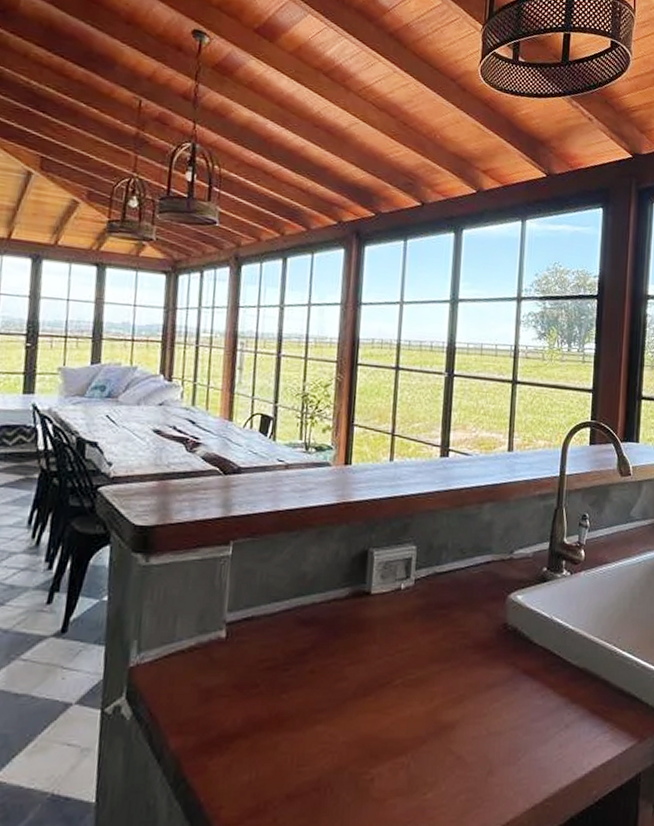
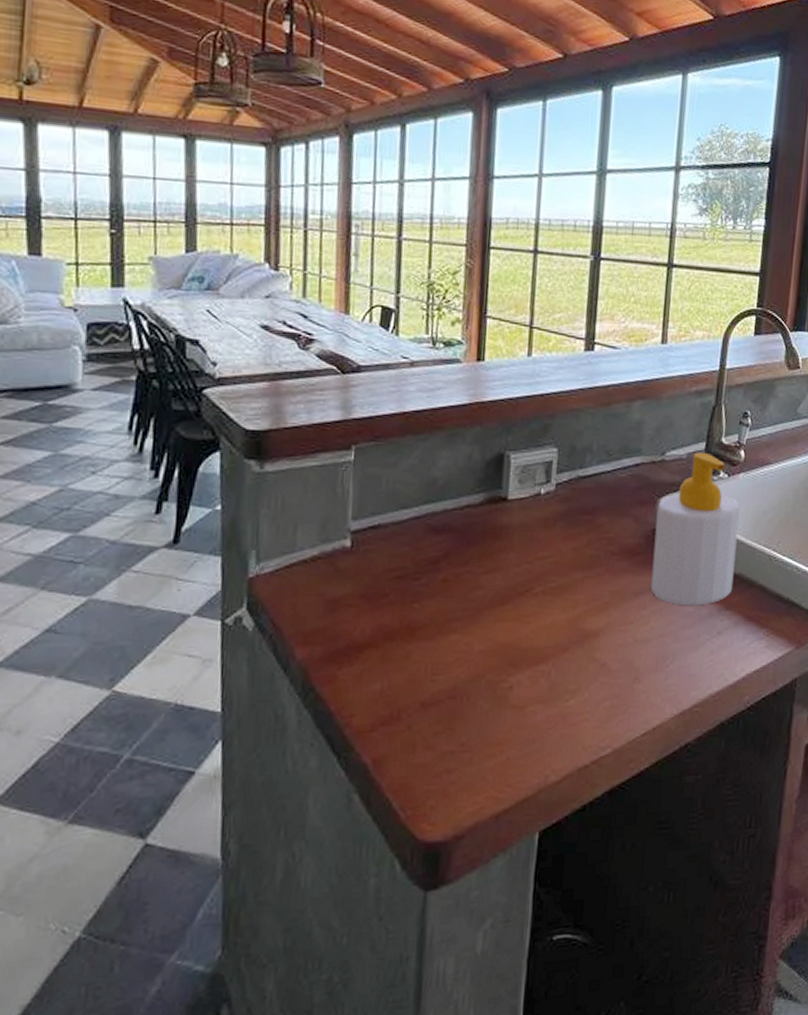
soap bottle: none [502,551,582,699] -> present [650,452,740,606]

